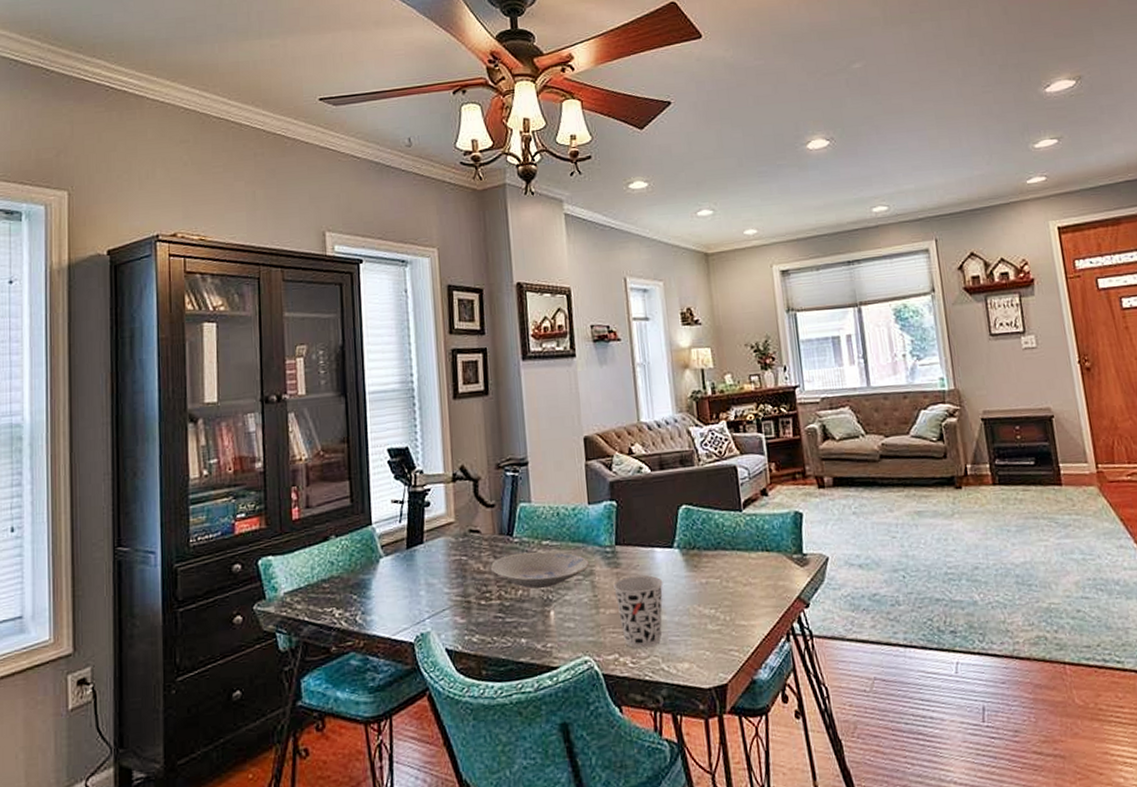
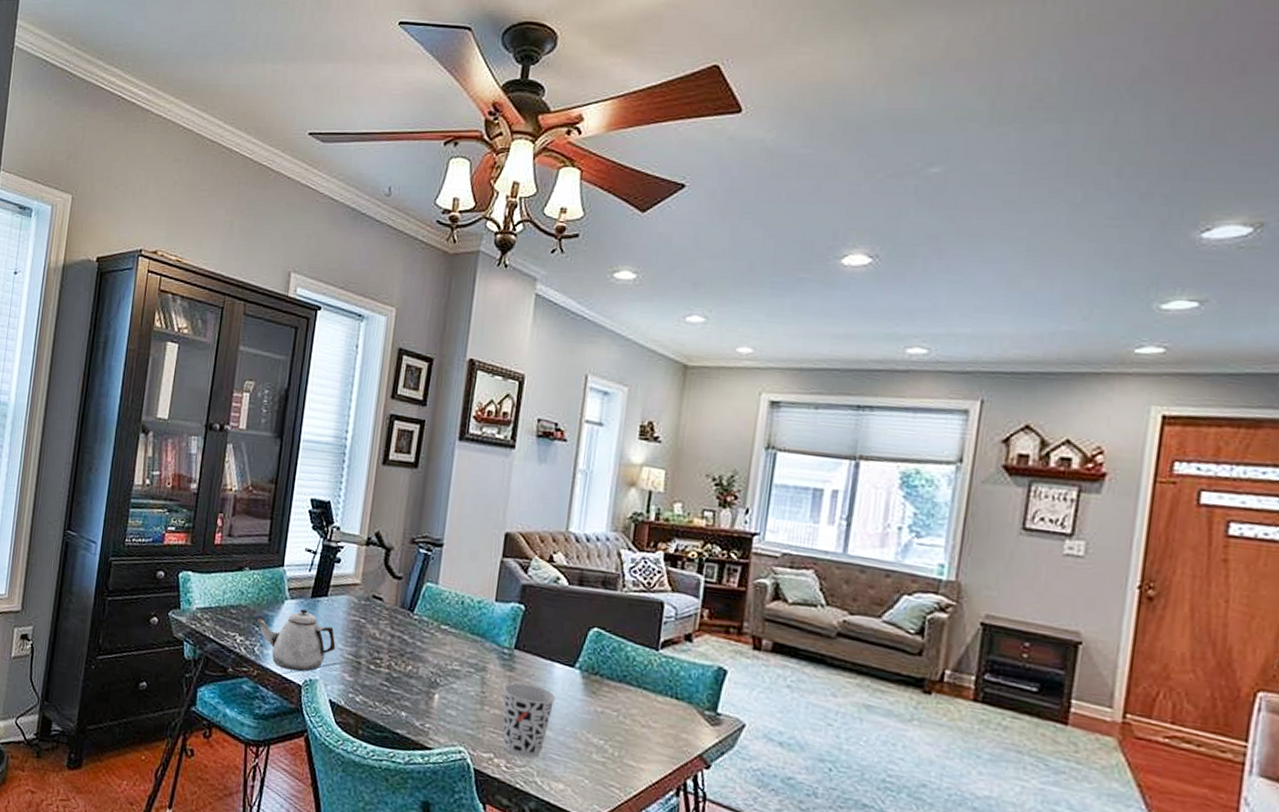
teapot: none [354,562,442,631] -> present [258,608,336,672]
bowl: present [491,551,590,589] -> none [386,629,484,672]

